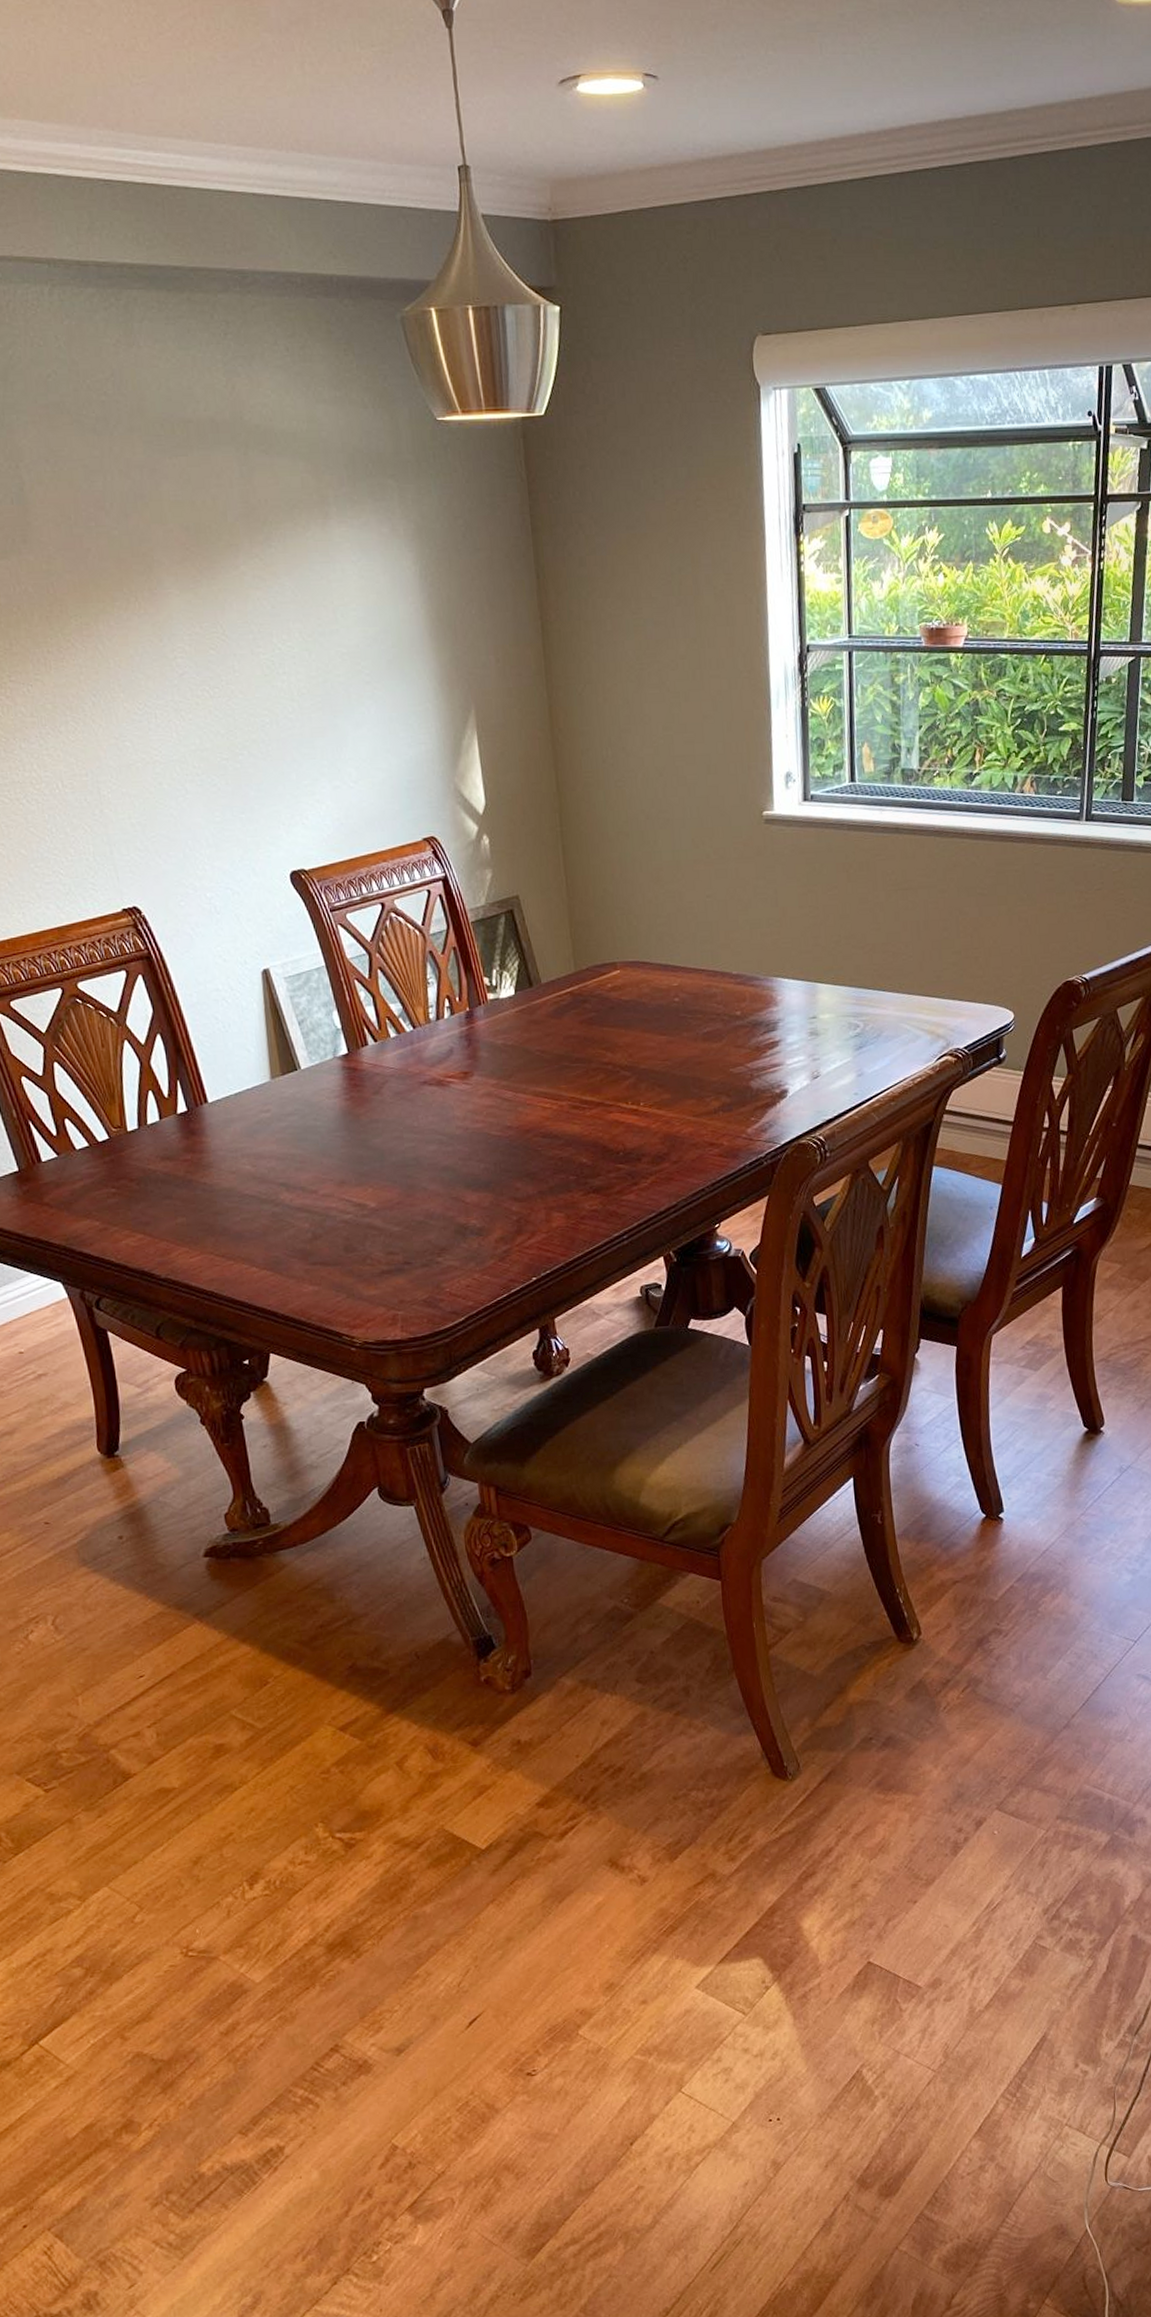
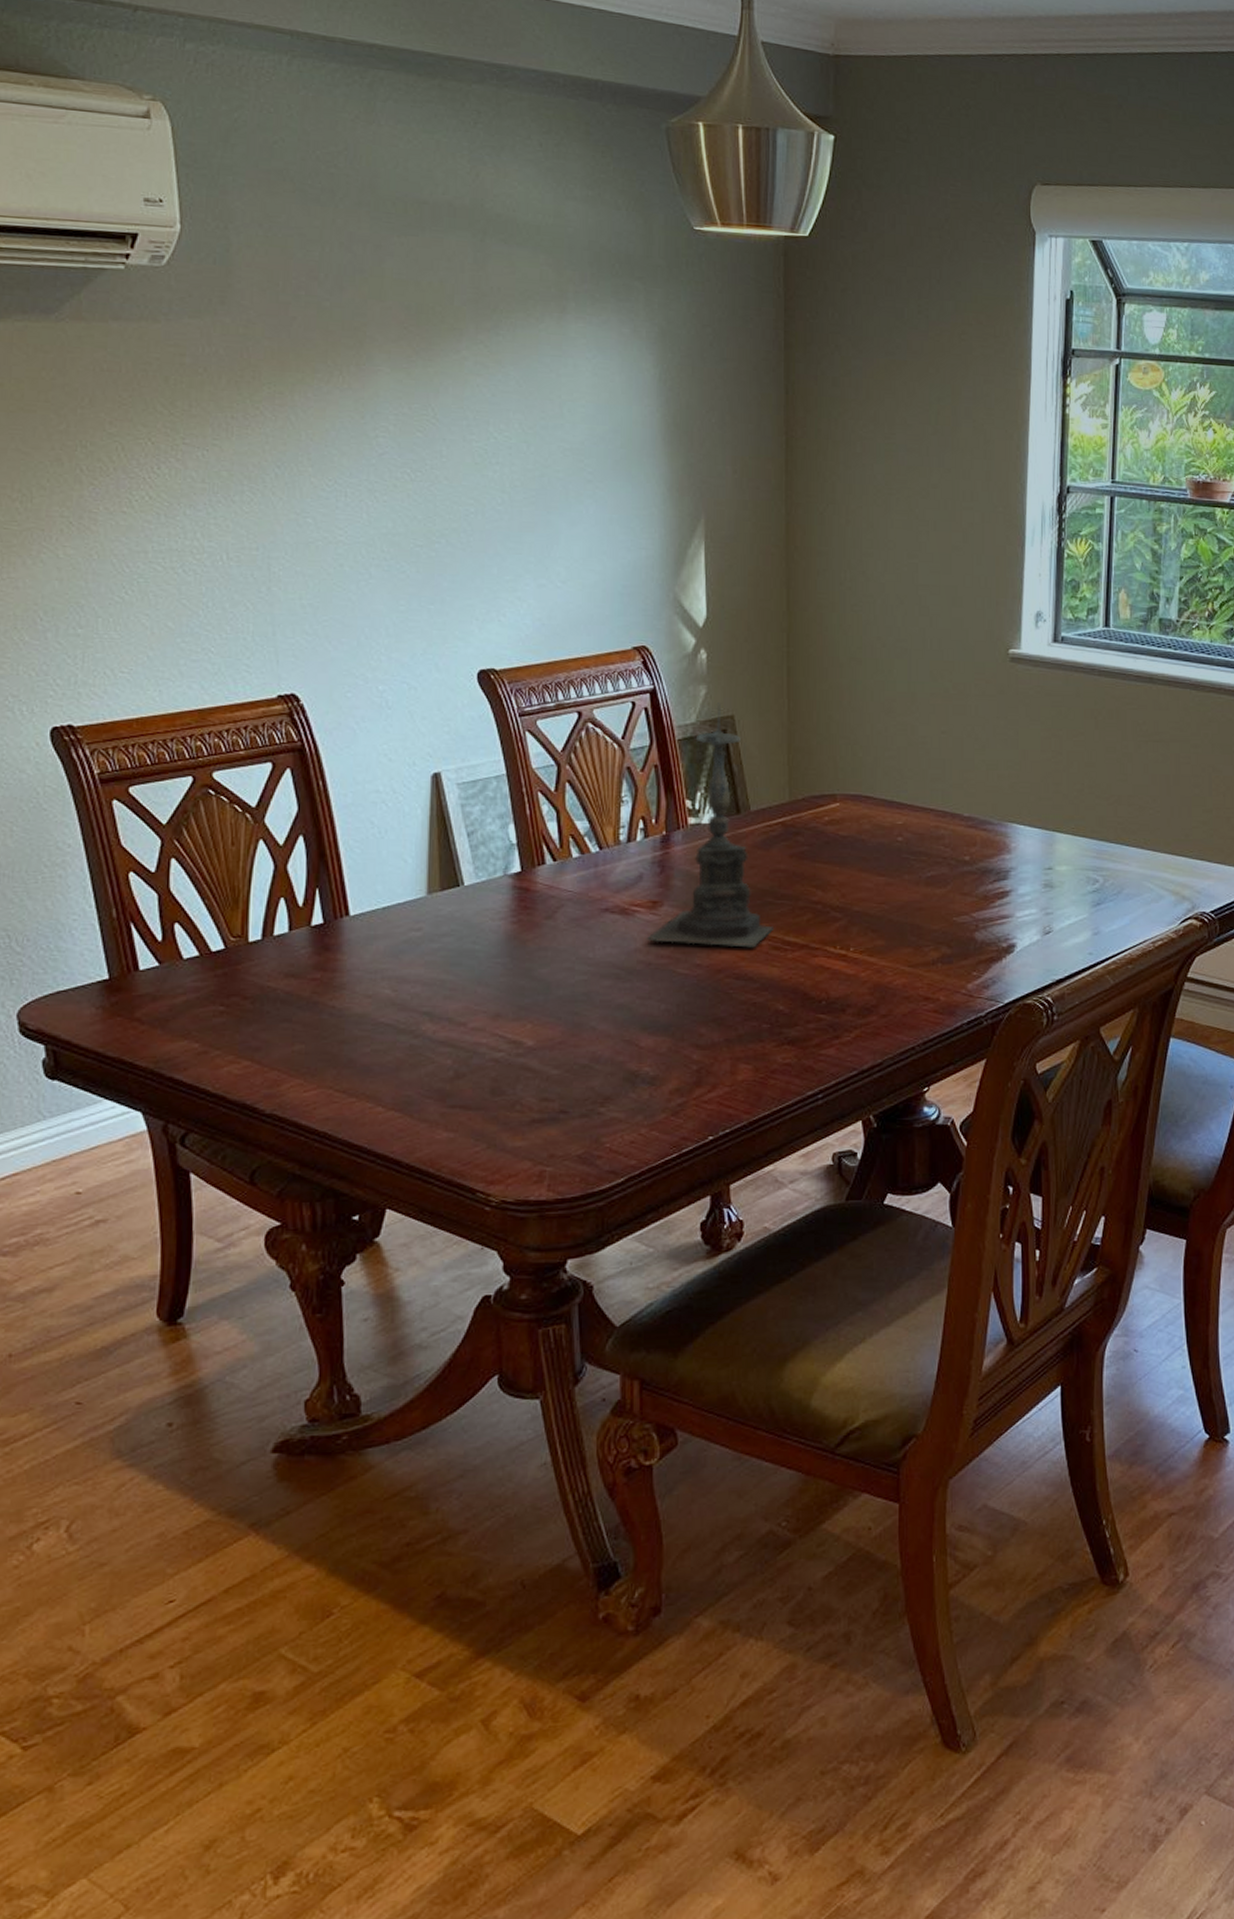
candle holder: none [461,884,572,1110] -> present [646,703,775,948]

